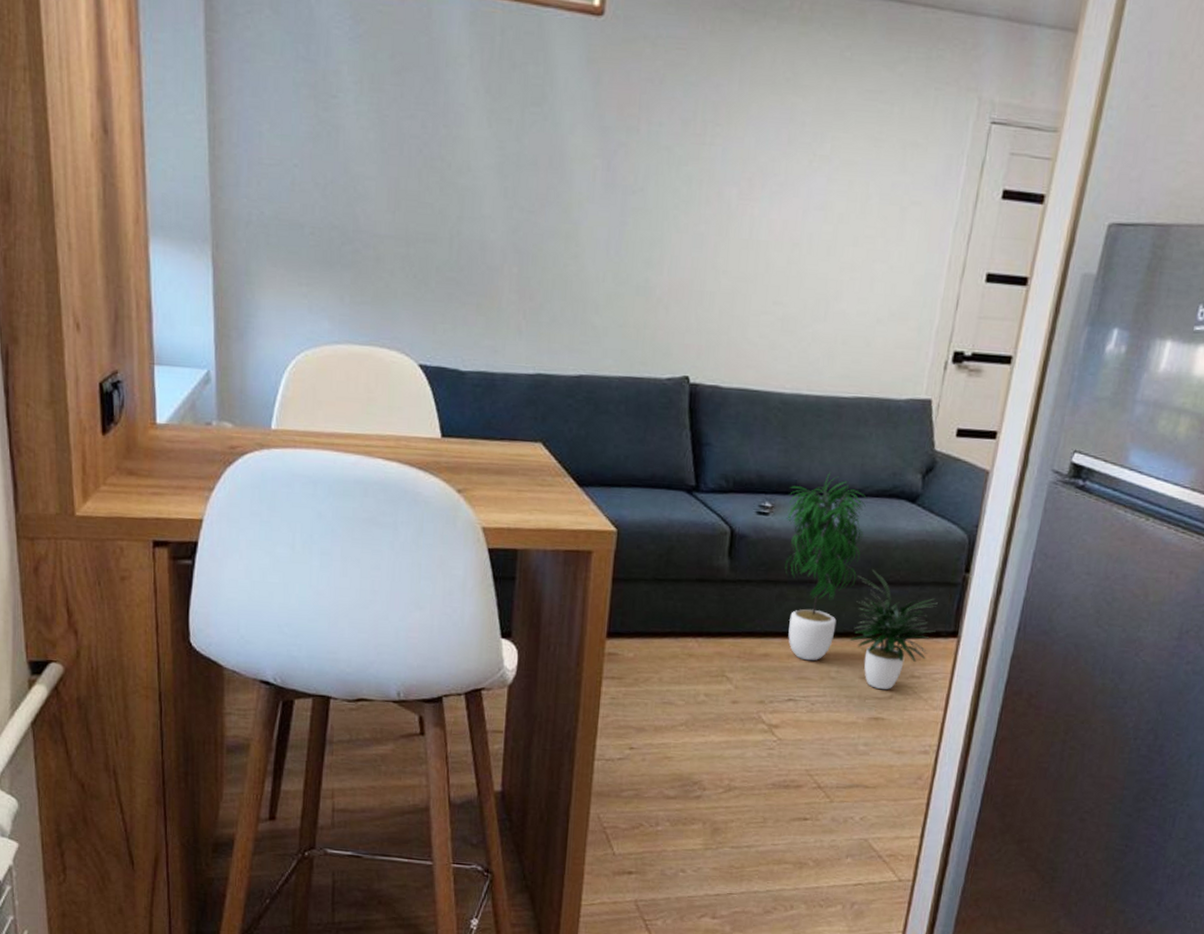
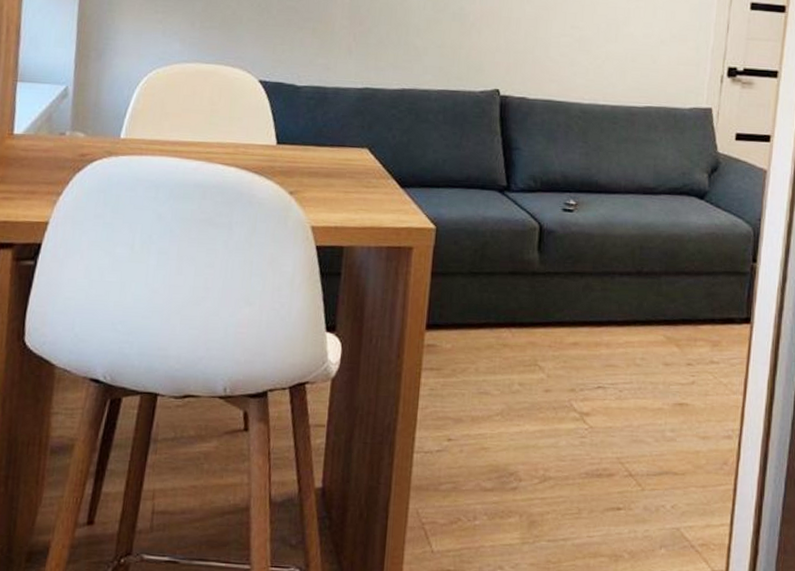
potted plant: present [784,472,938,690] -> none [589,172,730,376]

